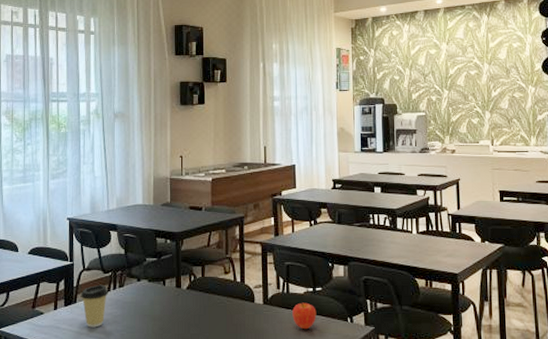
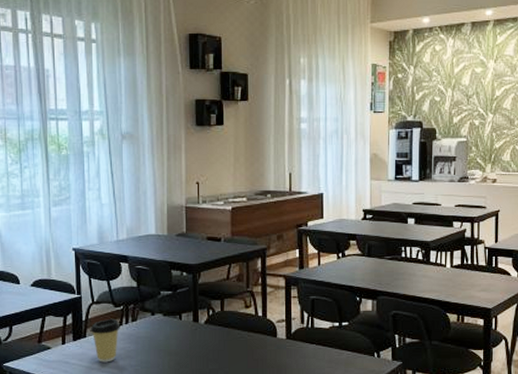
fruit: present [292,302,317,330] -> none [317,337,342,365]

